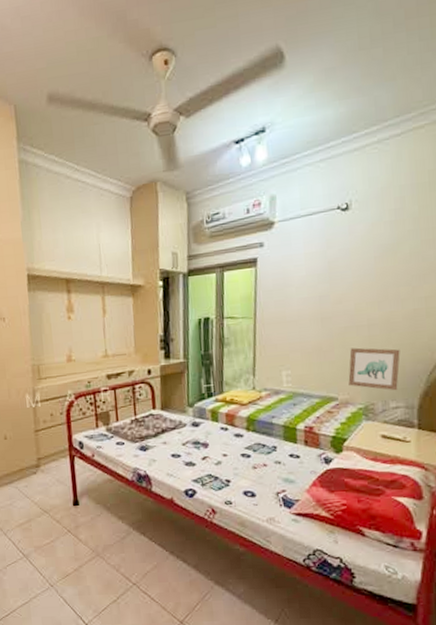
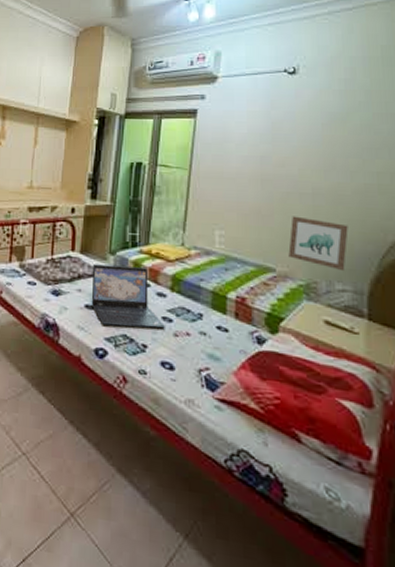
laptop: none [174,414,246,469] -> present [91,264,166,328]

